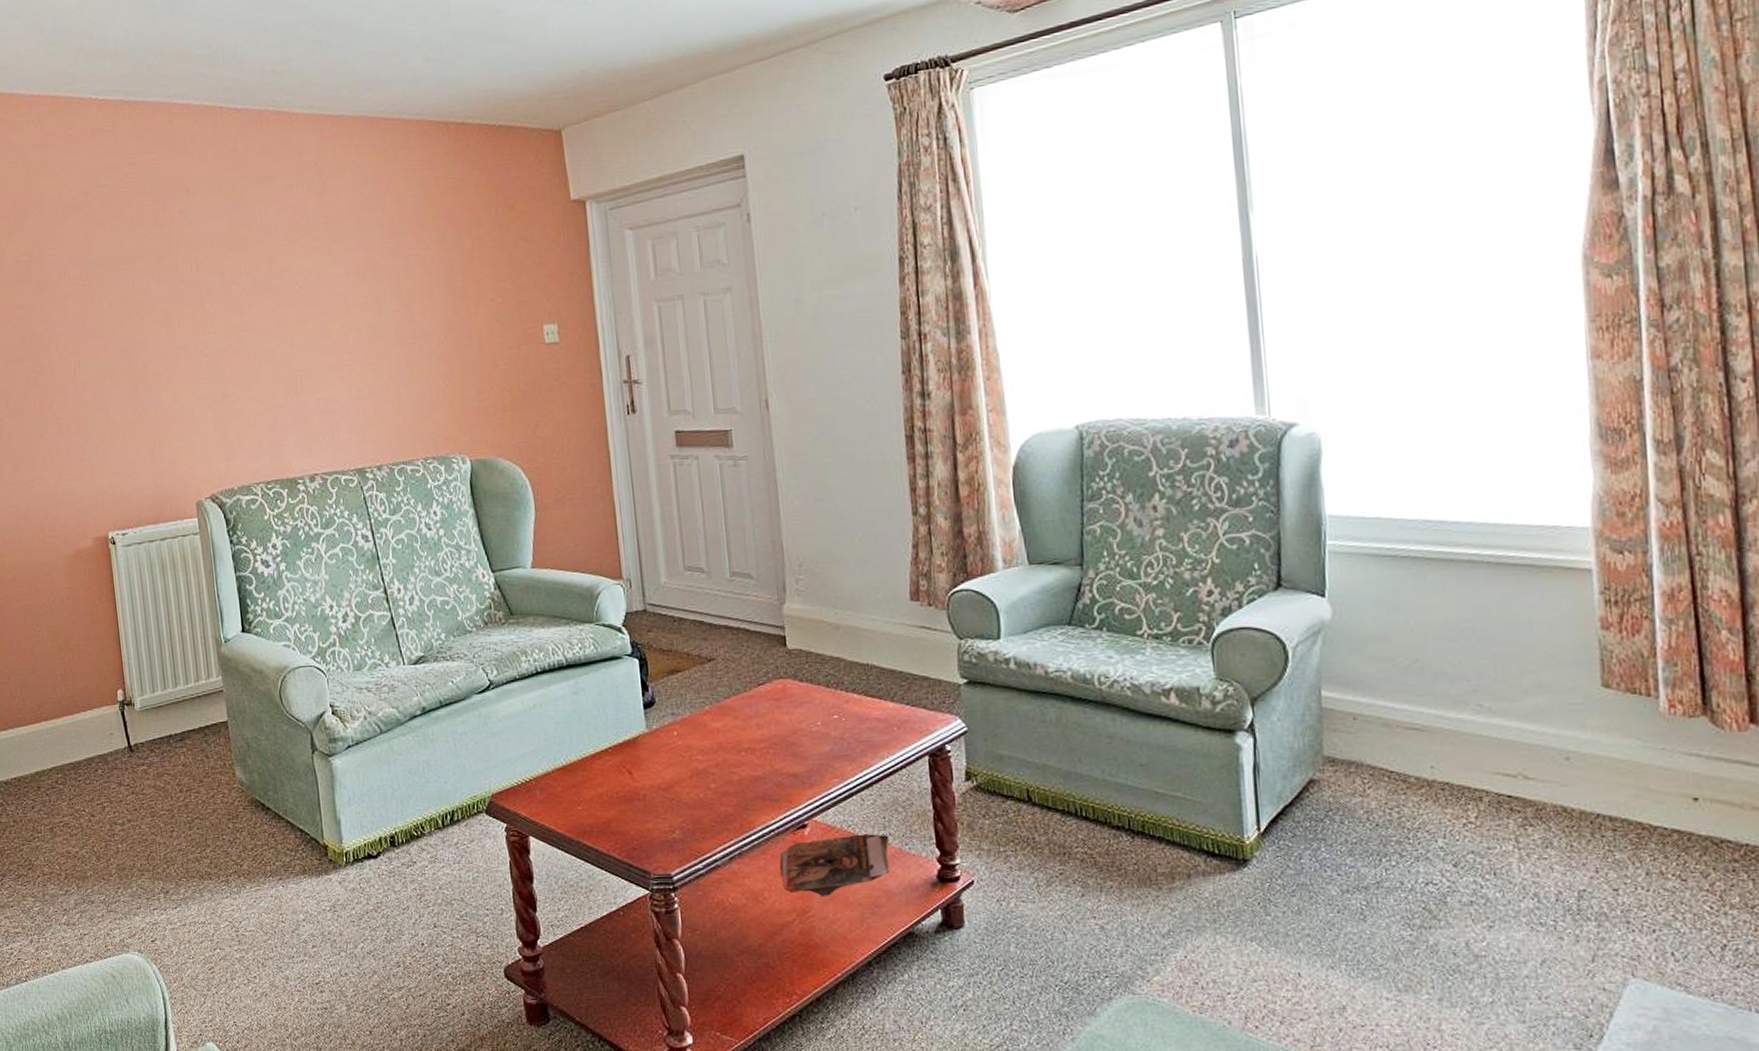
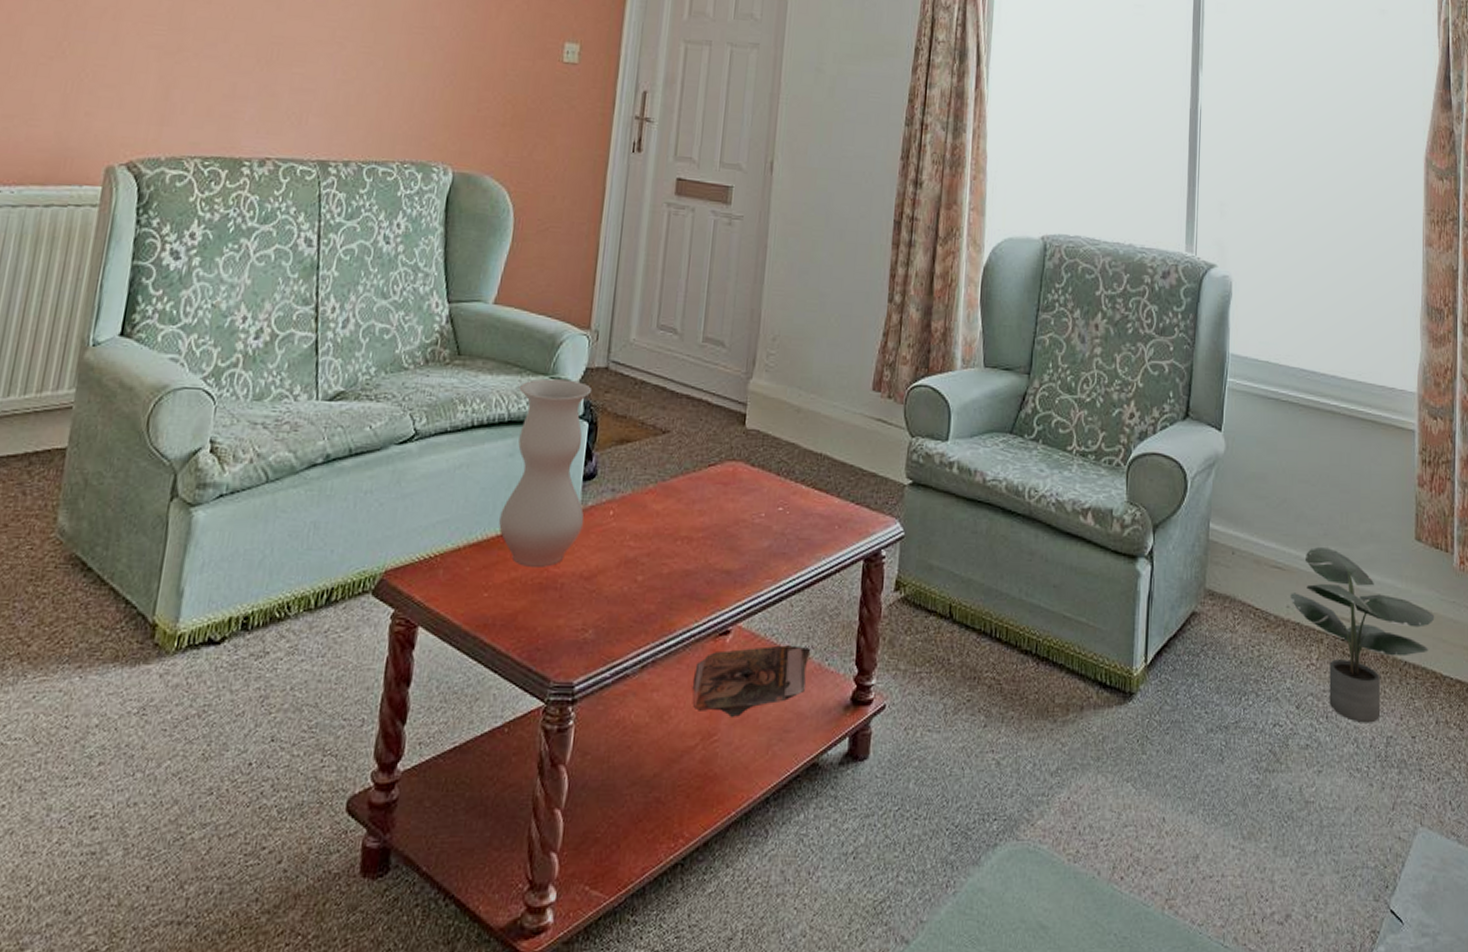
vase: none [570,624,653,784] -> present [499,378,593,569]
potted plant: none [1432,704,1637,878] -> present [1289,547,1435,723]

